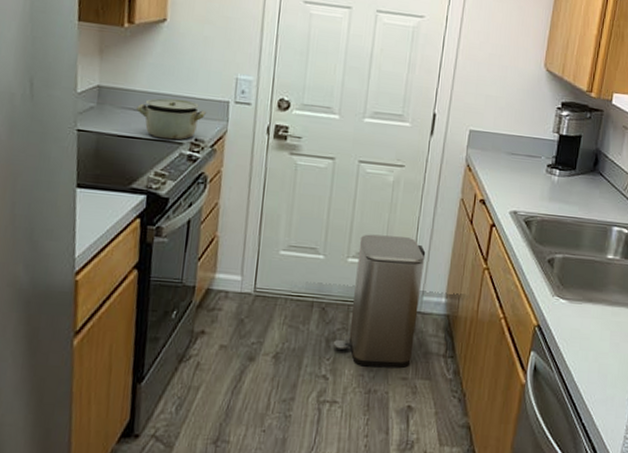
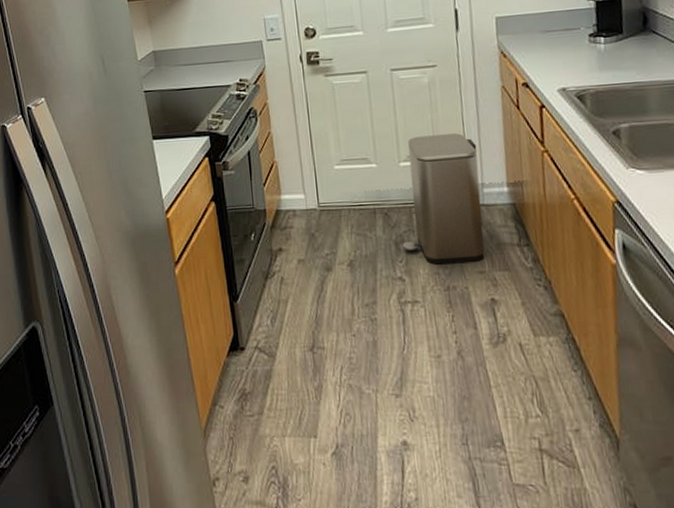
saucepan: present [136,98,206,141] -> none [187,47,244,85]

